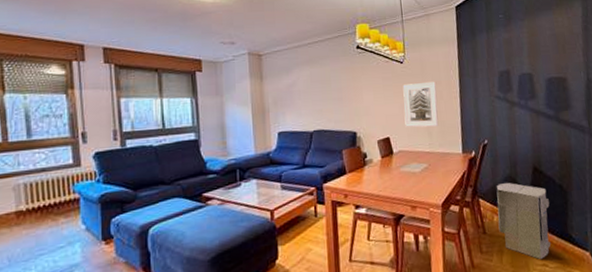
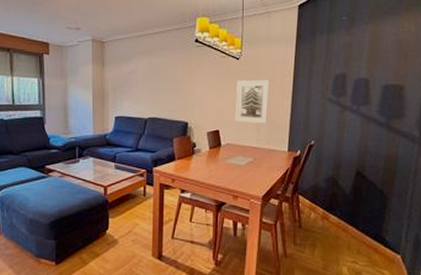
air purifier: present [496,183,551,260] -> none [314,184,368,257]

